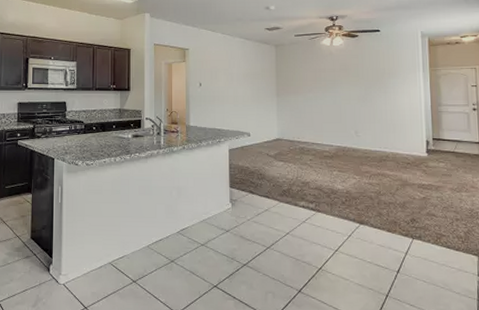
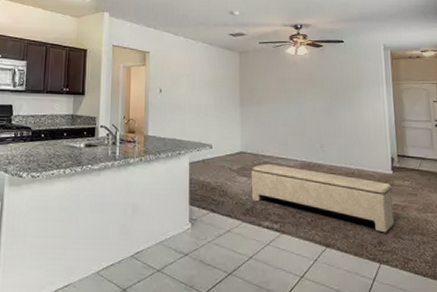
bench: none [287,149,428,211] -> present [251,163,395,233]

